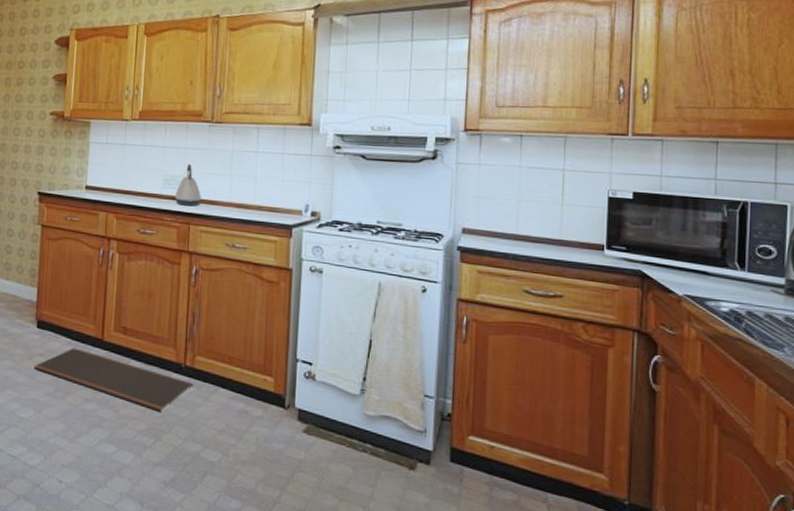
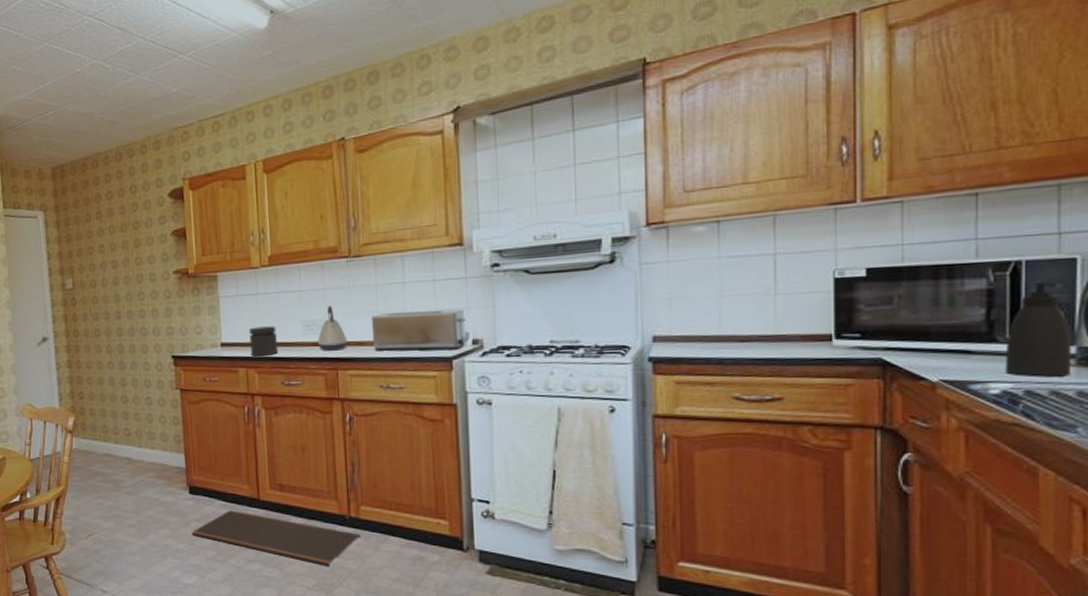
jar: none [112,175,139,205] -> present [249,326,278,358]
toaster: none [224,177,308,219] -> present [371,309,467,351]
soap dispenser: none [733,222,782,303] -> present [1005,282,1072,377]

